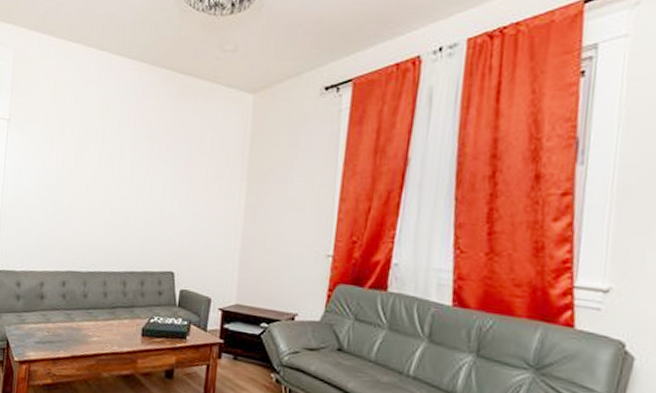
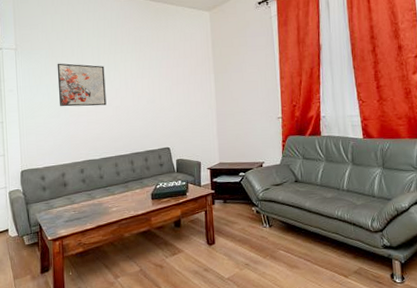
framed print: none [49,143,108,205] -> present [57,63,107,107]

